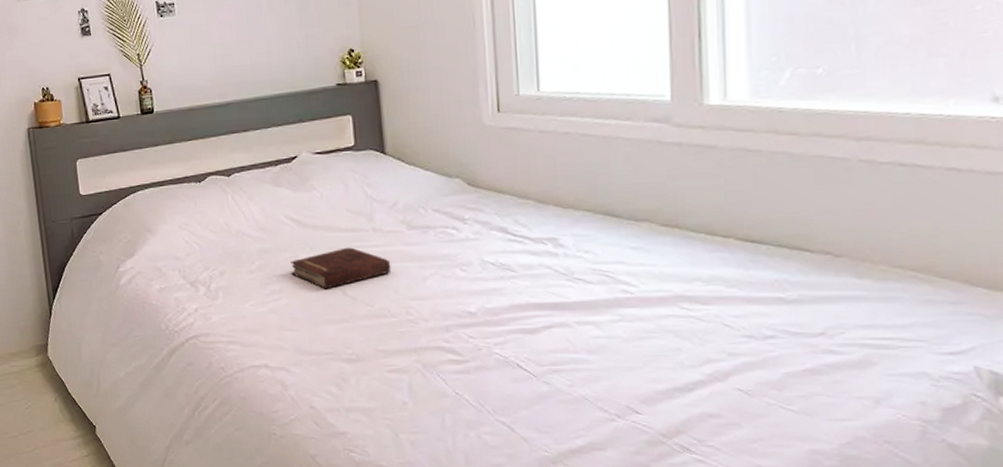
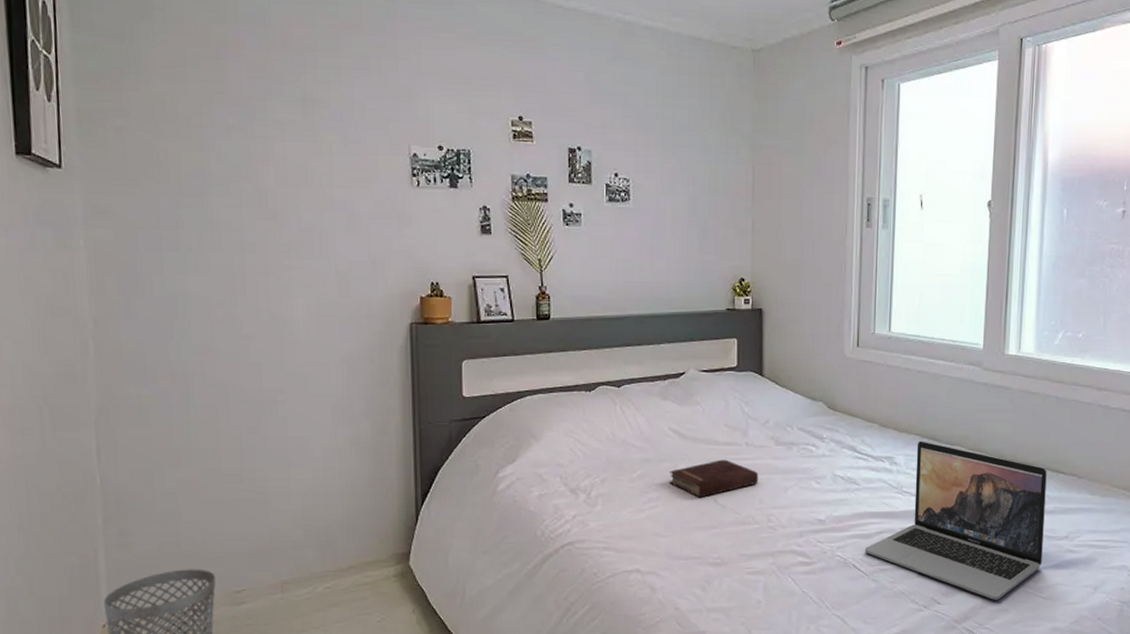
laptop: none [530,217,787,411] -> present [864,441,1047,600]

